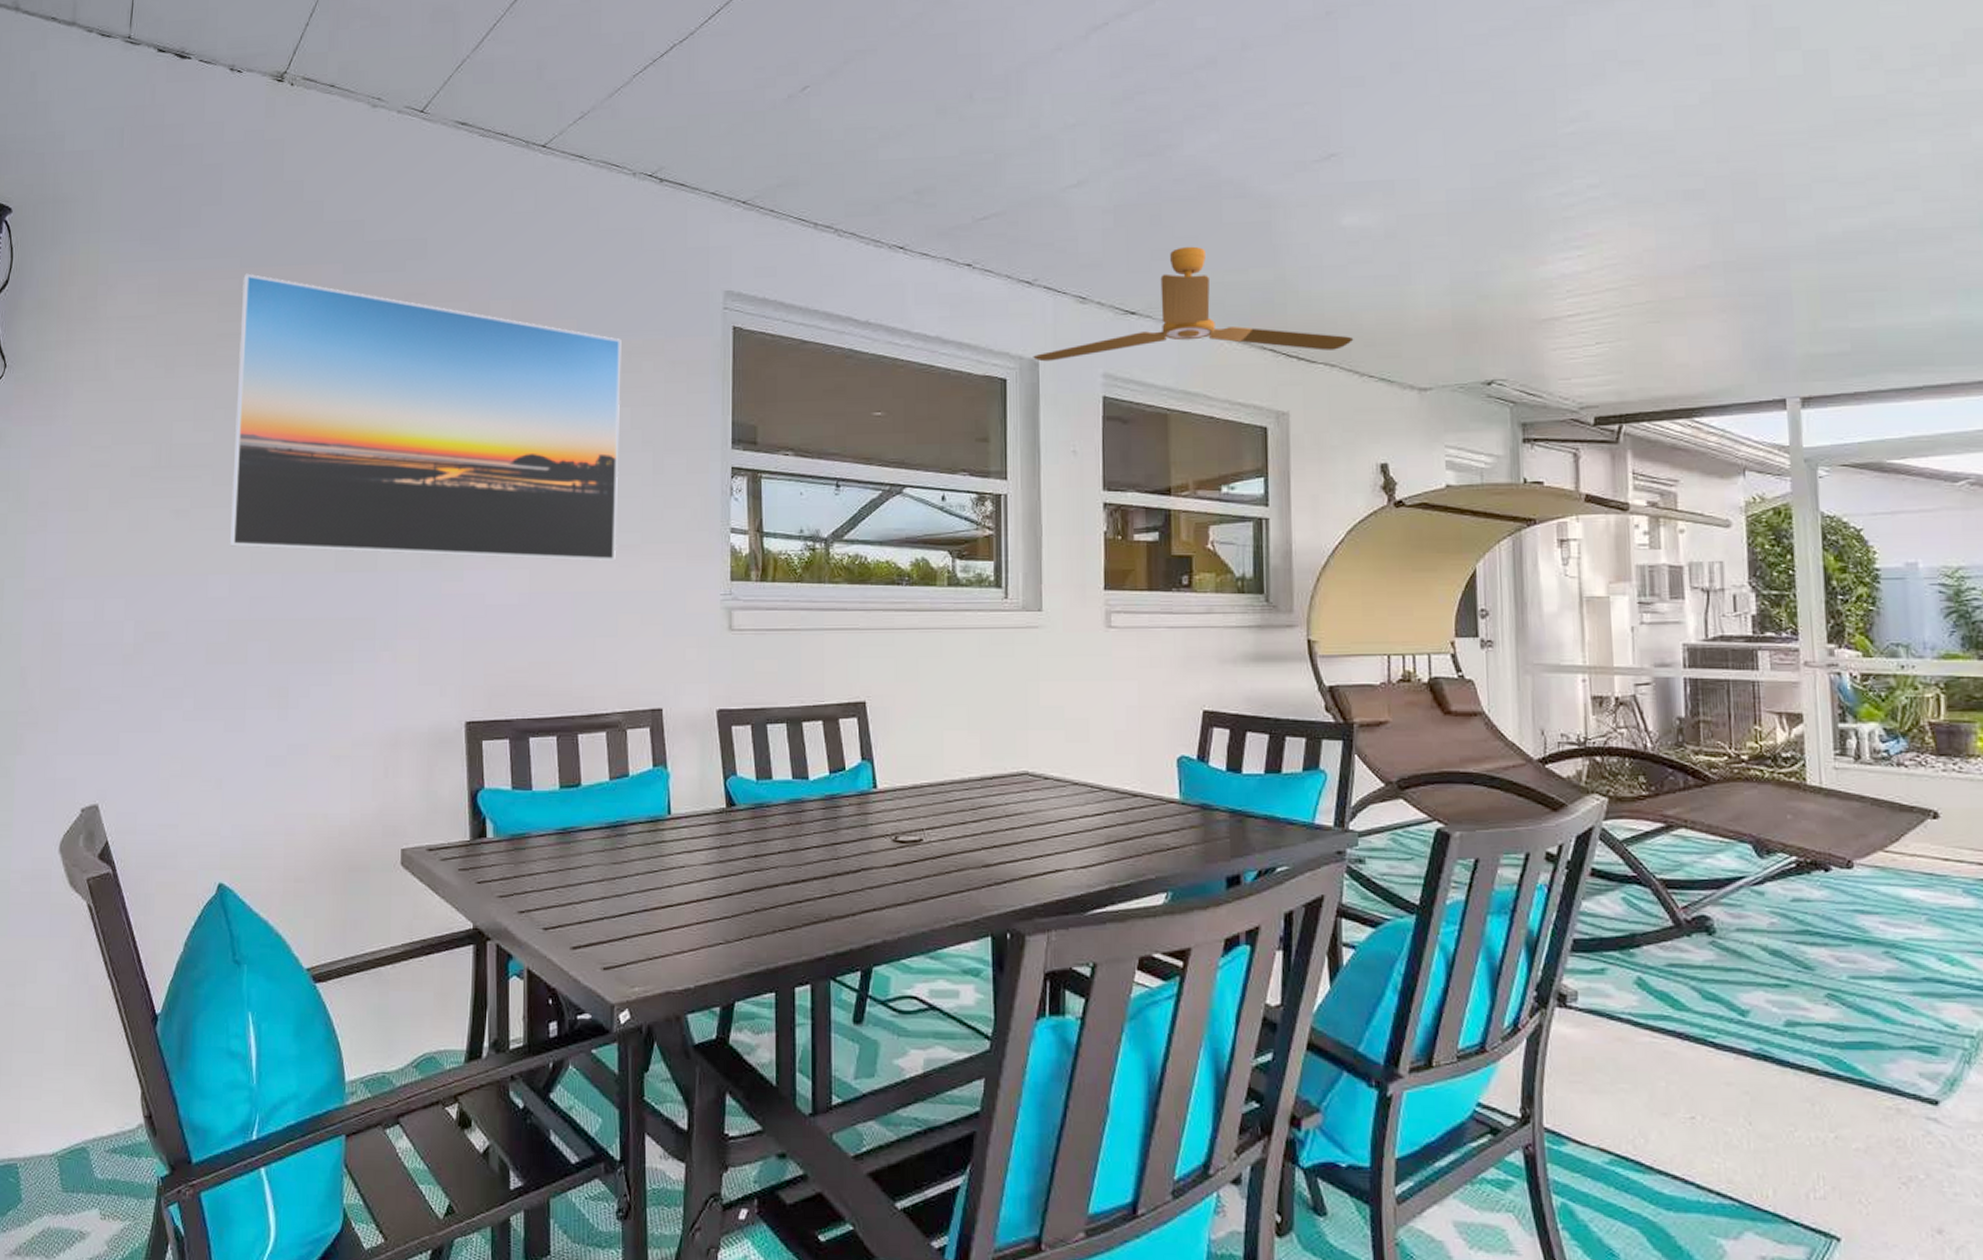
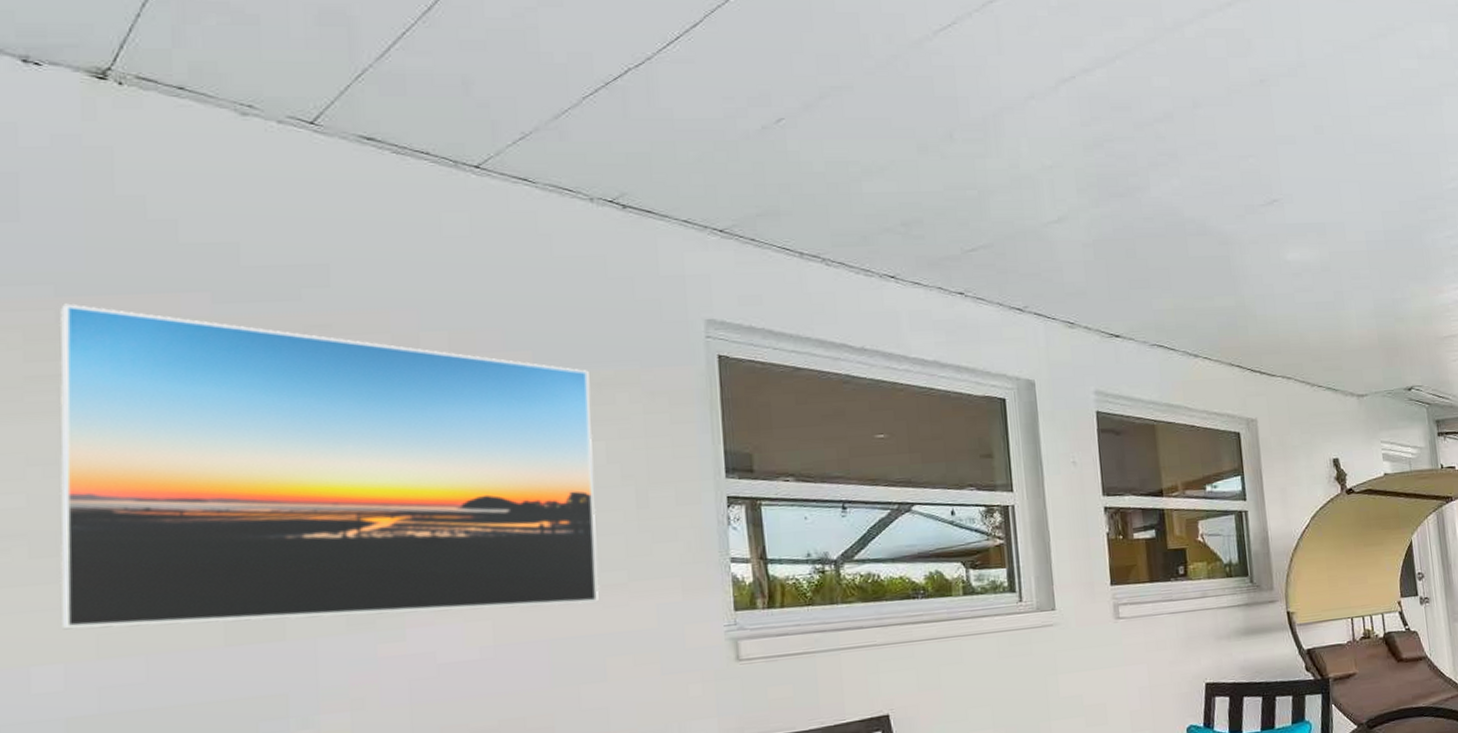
ceiling fan: present [1033,246,1354,362] -> none [1029,277,1304,382]

